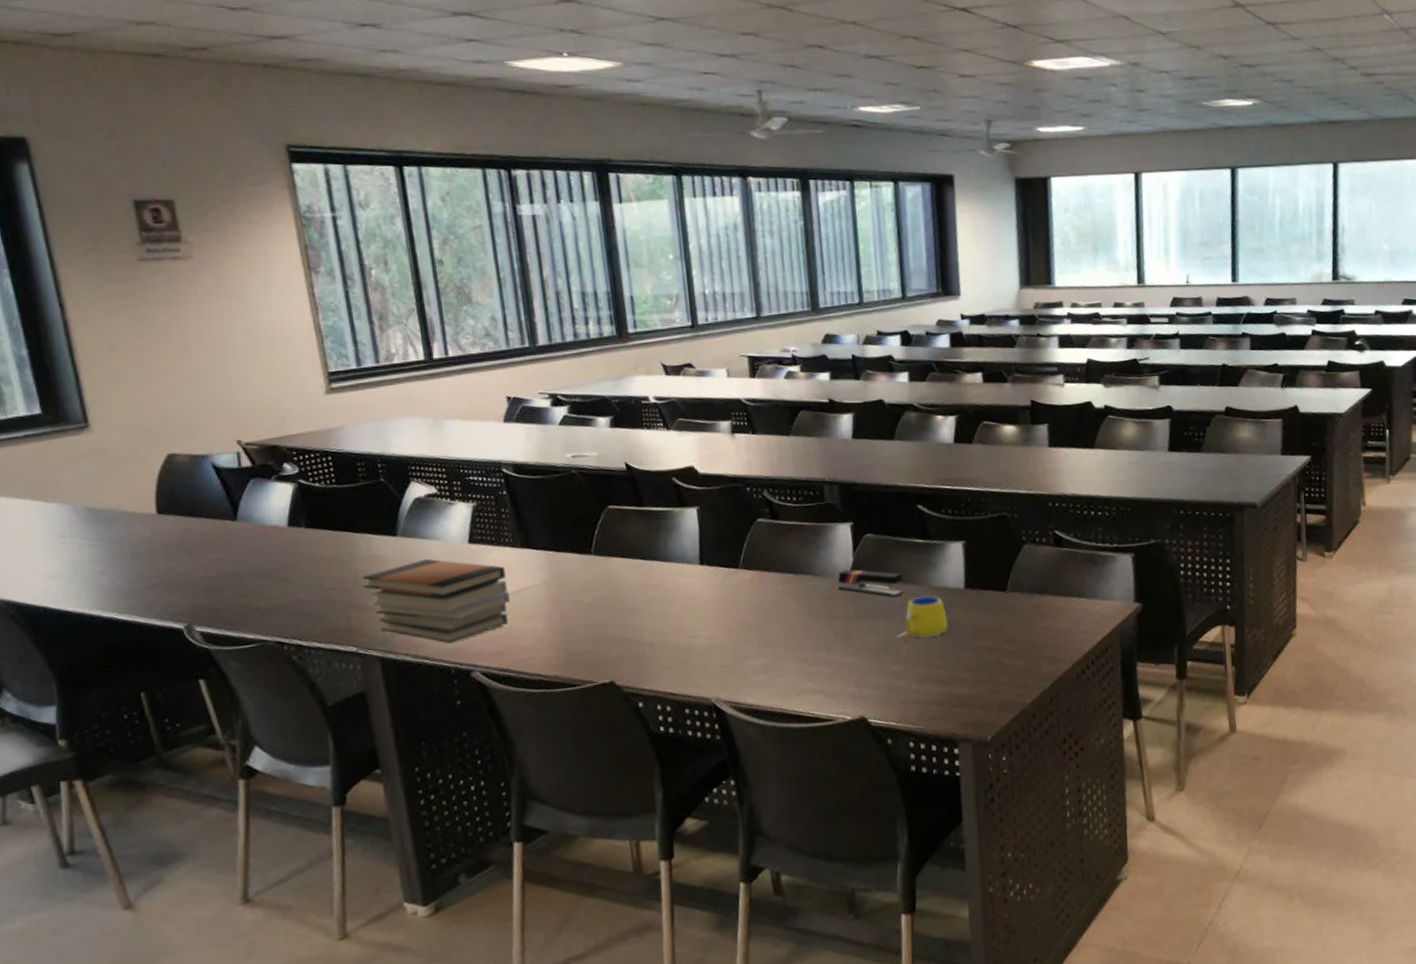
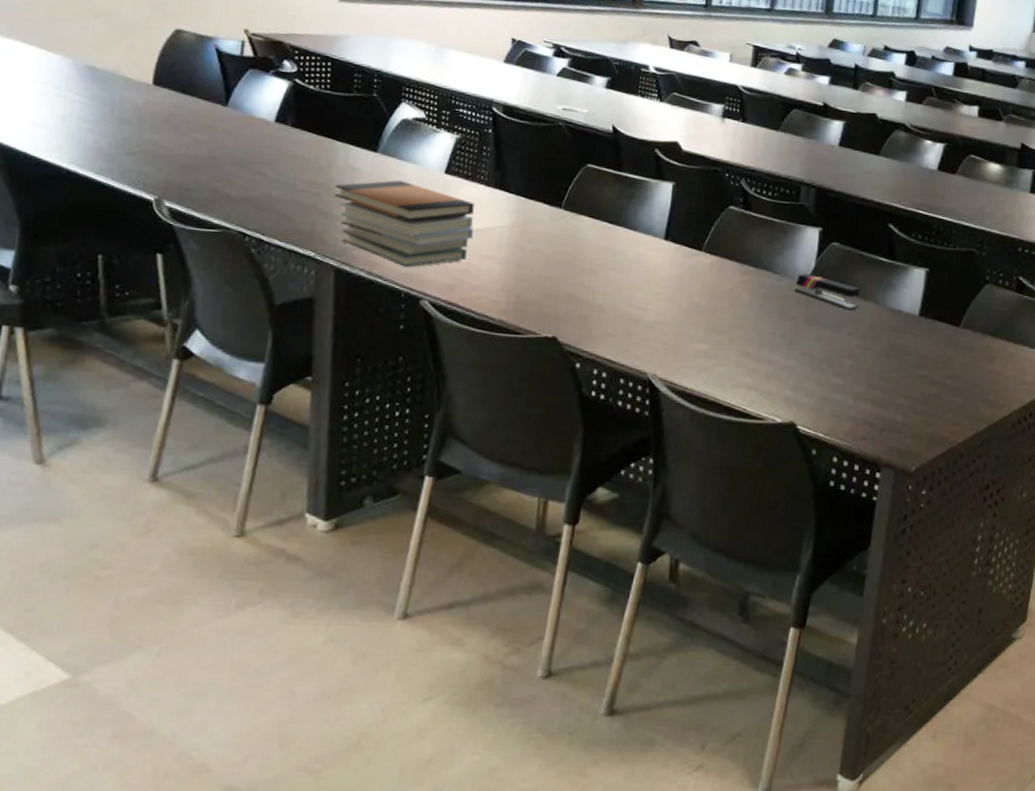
mug: present [897,595,948,638] -> none [842,314,896,357]

